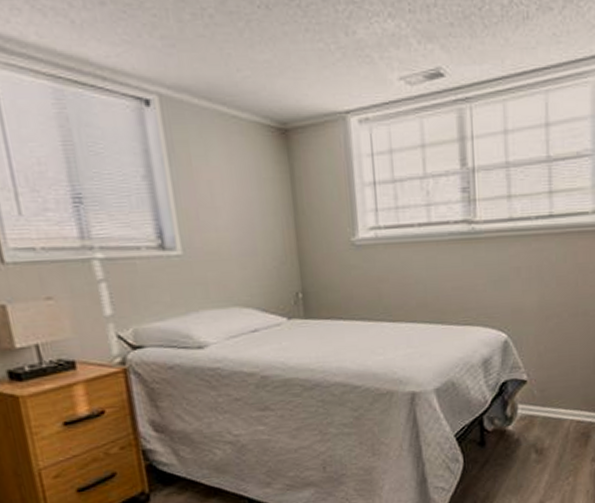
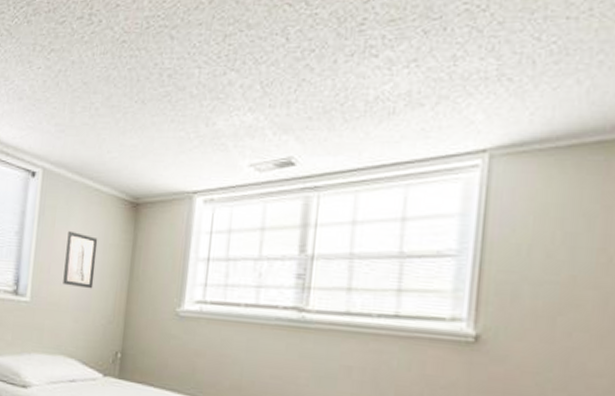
wall art: none [210,167,255,231] -> present [63,230,98,289]

